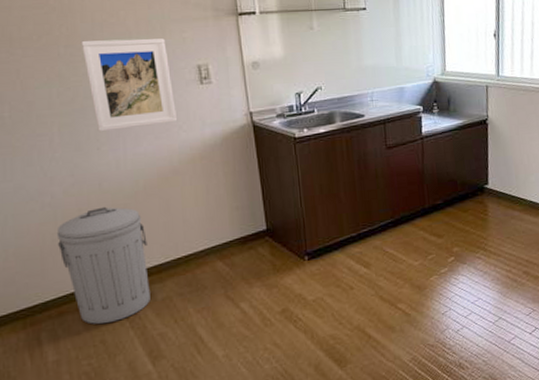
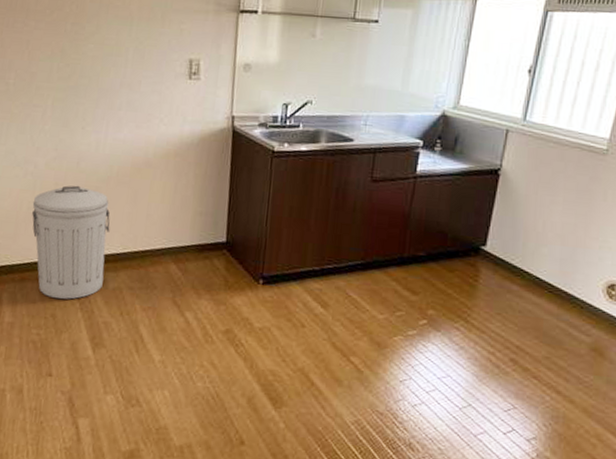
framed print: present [81,38,177,132] -> none [86,21,164,114]

